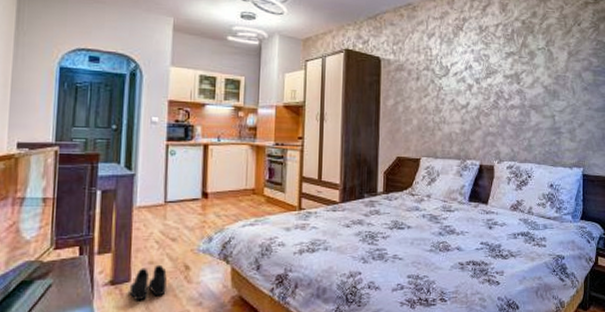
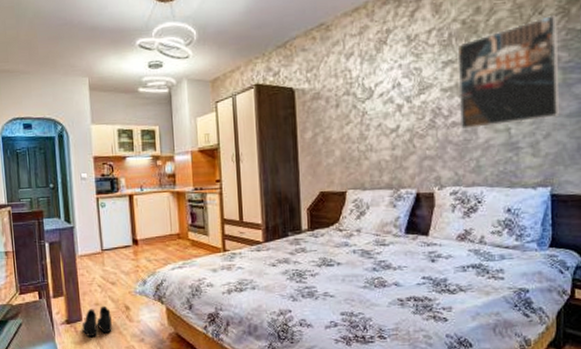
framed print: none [517,28,591,113] -> present [457,15,560,130]

